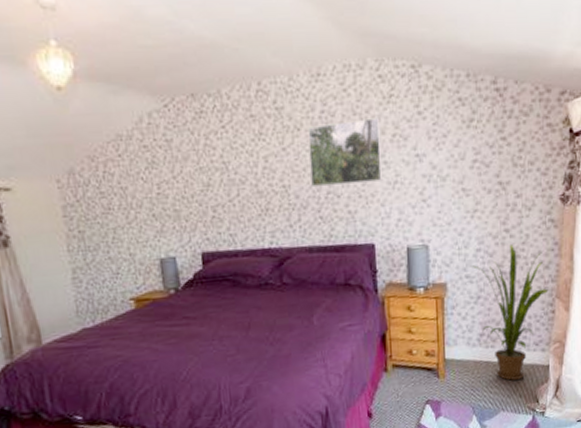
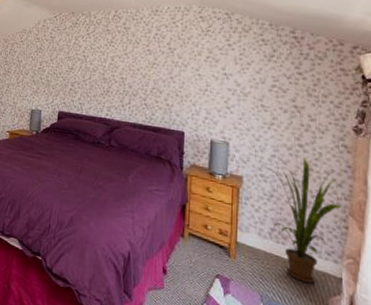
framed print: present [307,118,382,188] -> none [142,42,198,87]

